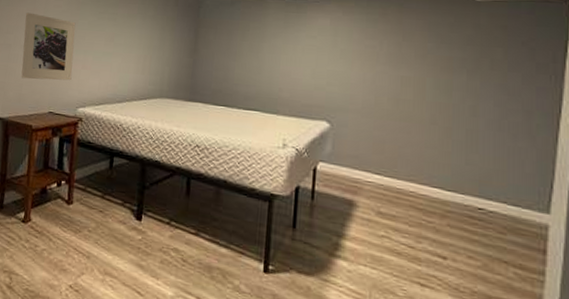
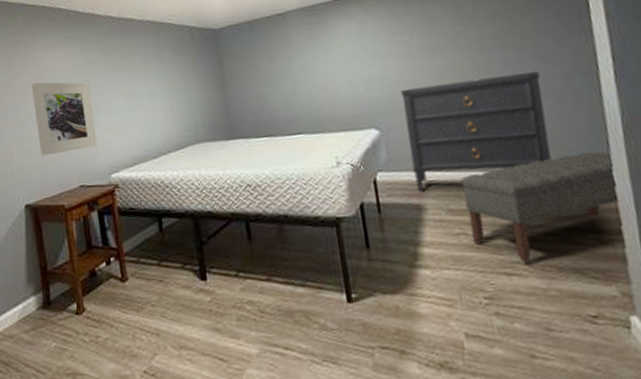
dresser: none [352,91,500,190] -> present [401,71,551,193]
bench: none [394,184,555,278] -> present [460,151,622,262]

